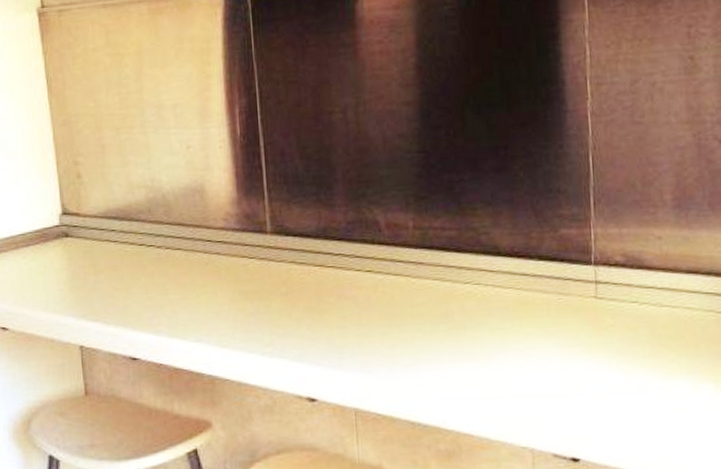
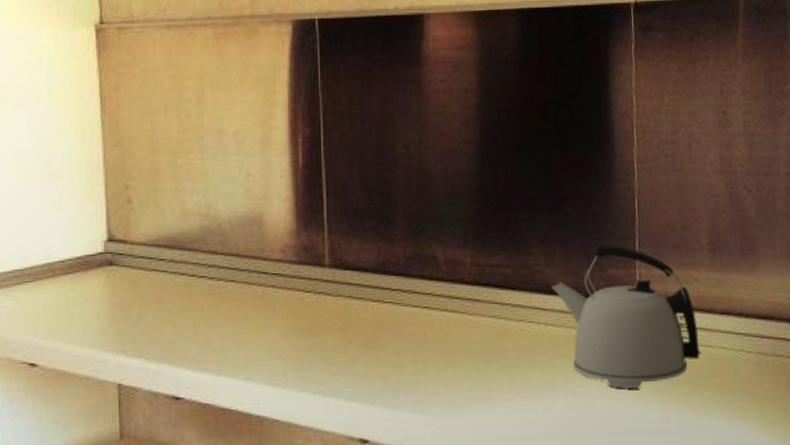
kettle: none [499,202,665,350] -> present [551,244,701,388]

